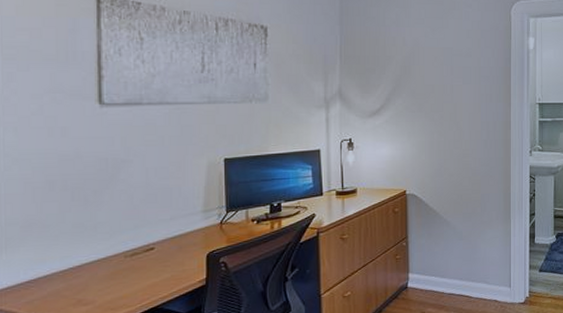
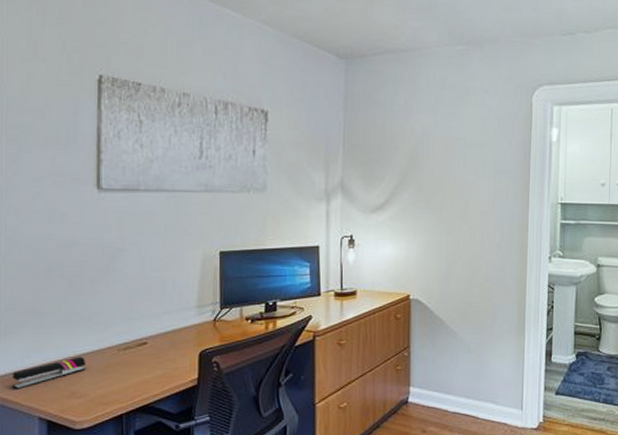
stapler: none [14,265,93,302] -> present [11,356,87,391]

